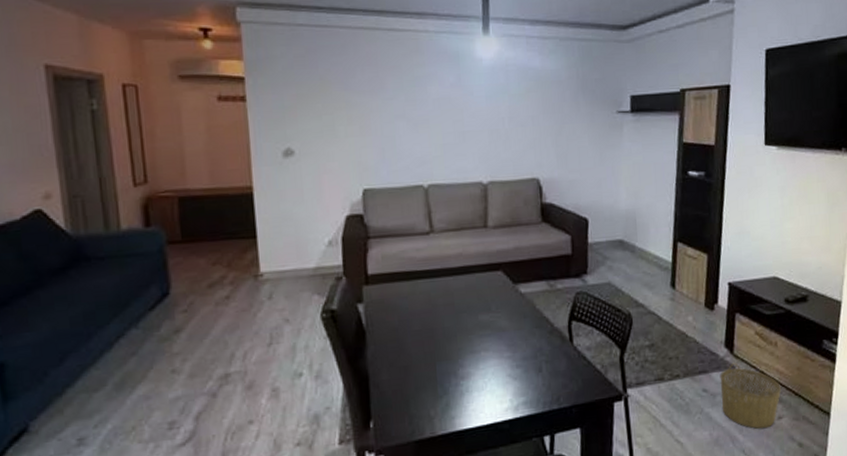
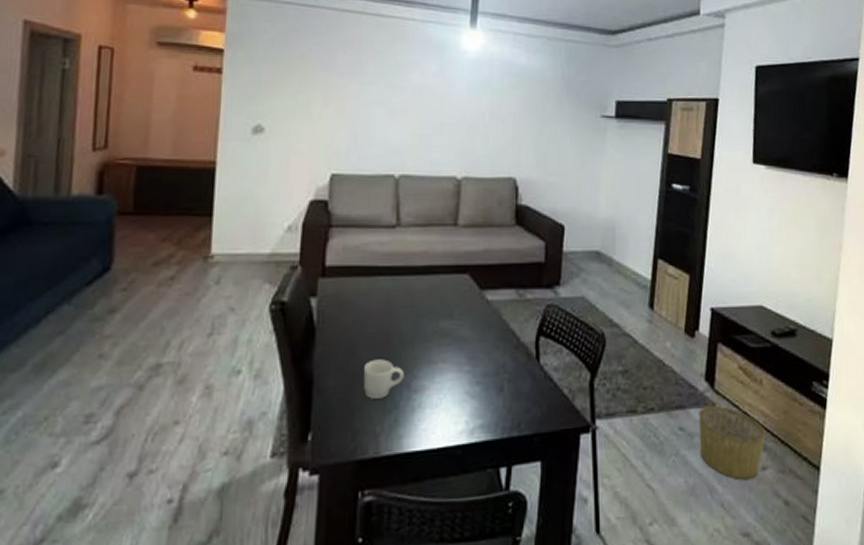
mug: none [413,352,451,388] -> present [363,359,404,399]

